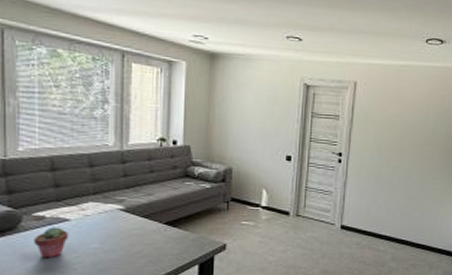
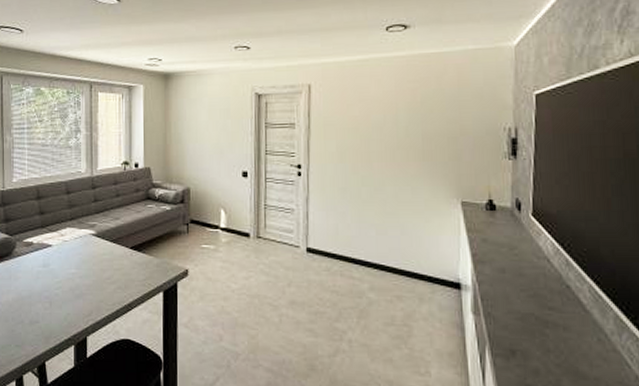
potted succulent: present [33,227,69,258] -> none [24,253,51,283]

